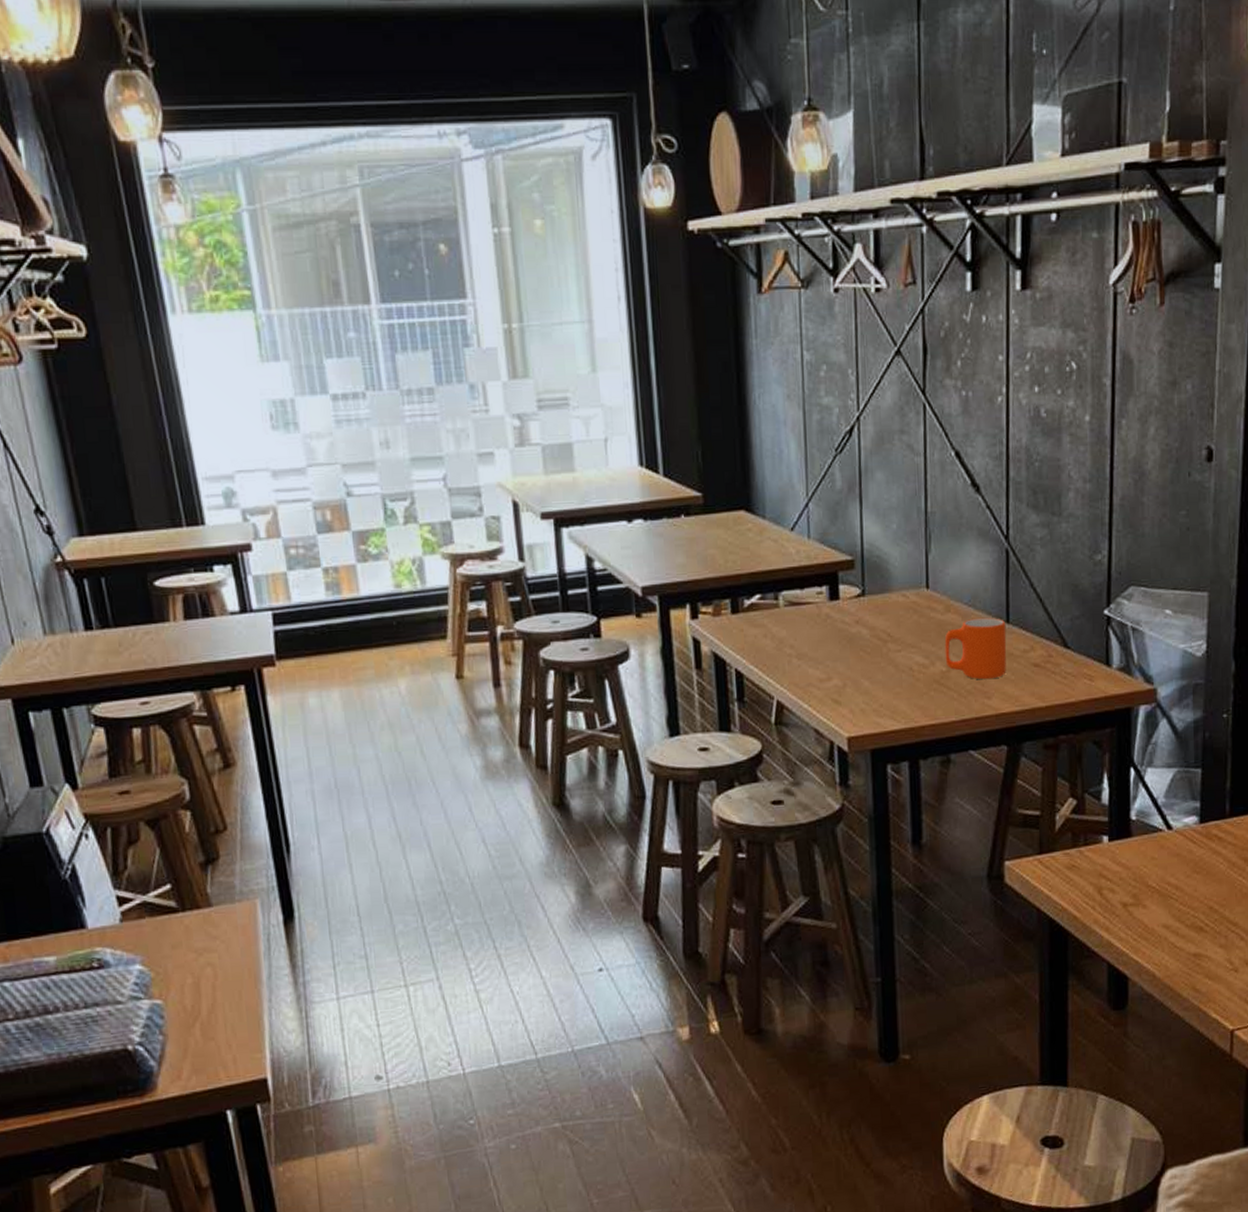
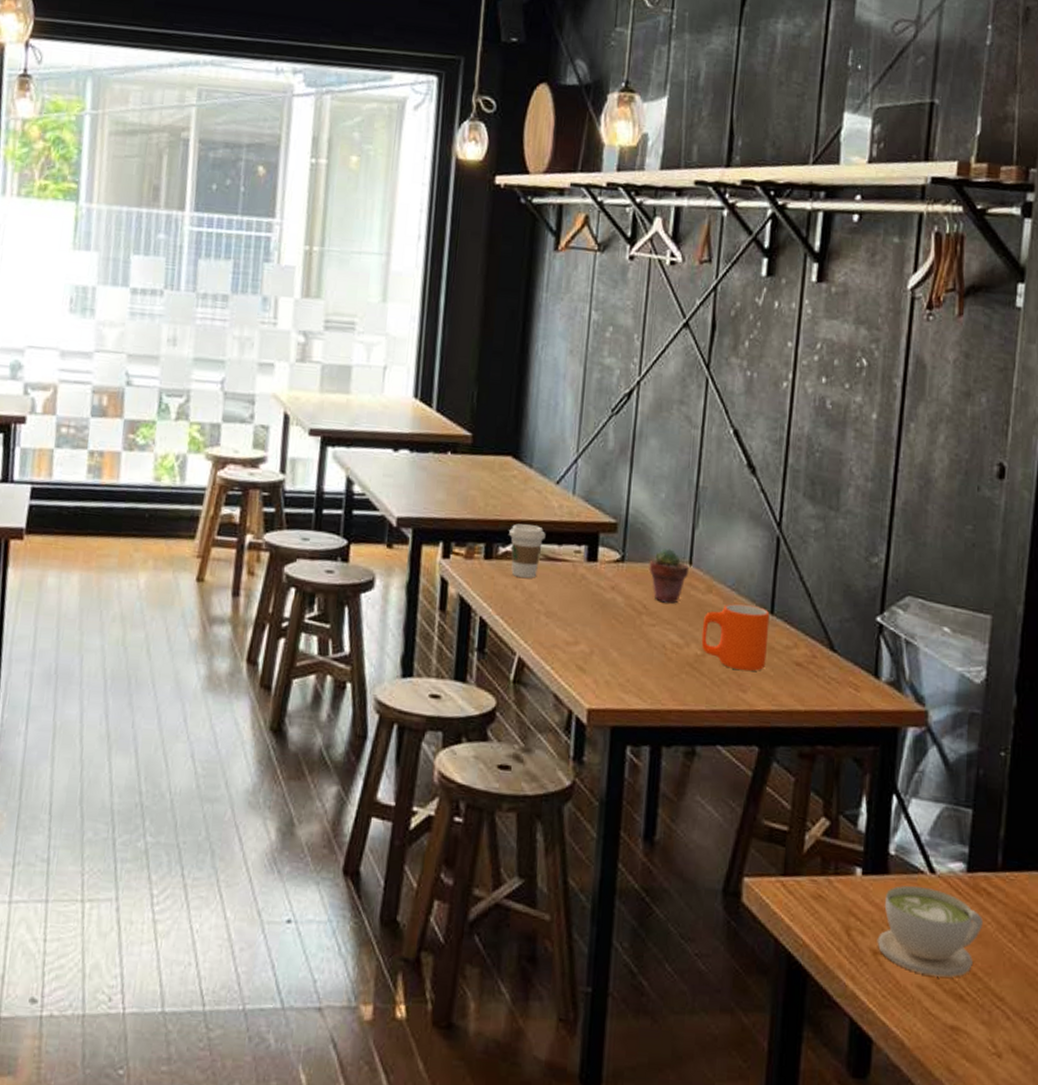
coffee cup: none [752,574,788,626] -> present [509,524,546,578]
potted succulent: none [888,576,927,628] -> present [649,548,690,603]
coffee cup: none [1126,842,1217,916] -> present [877,885,984,978]

